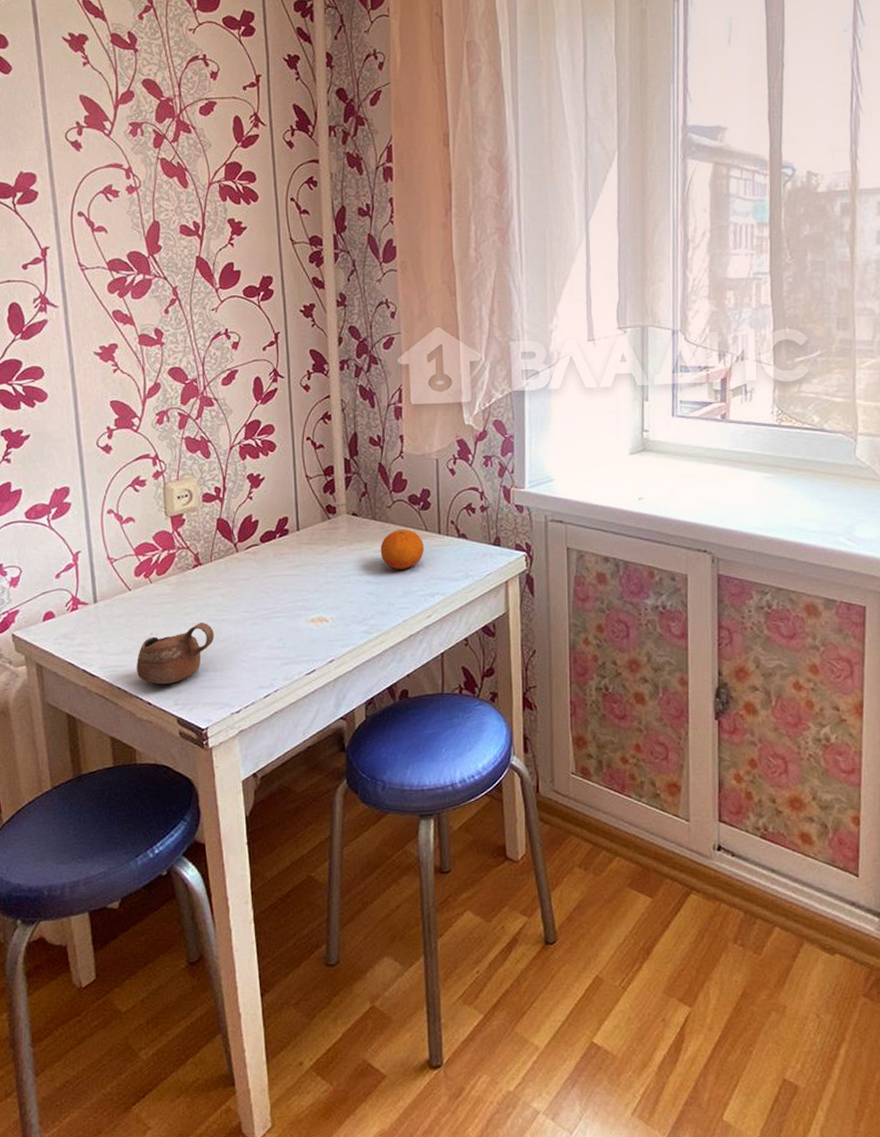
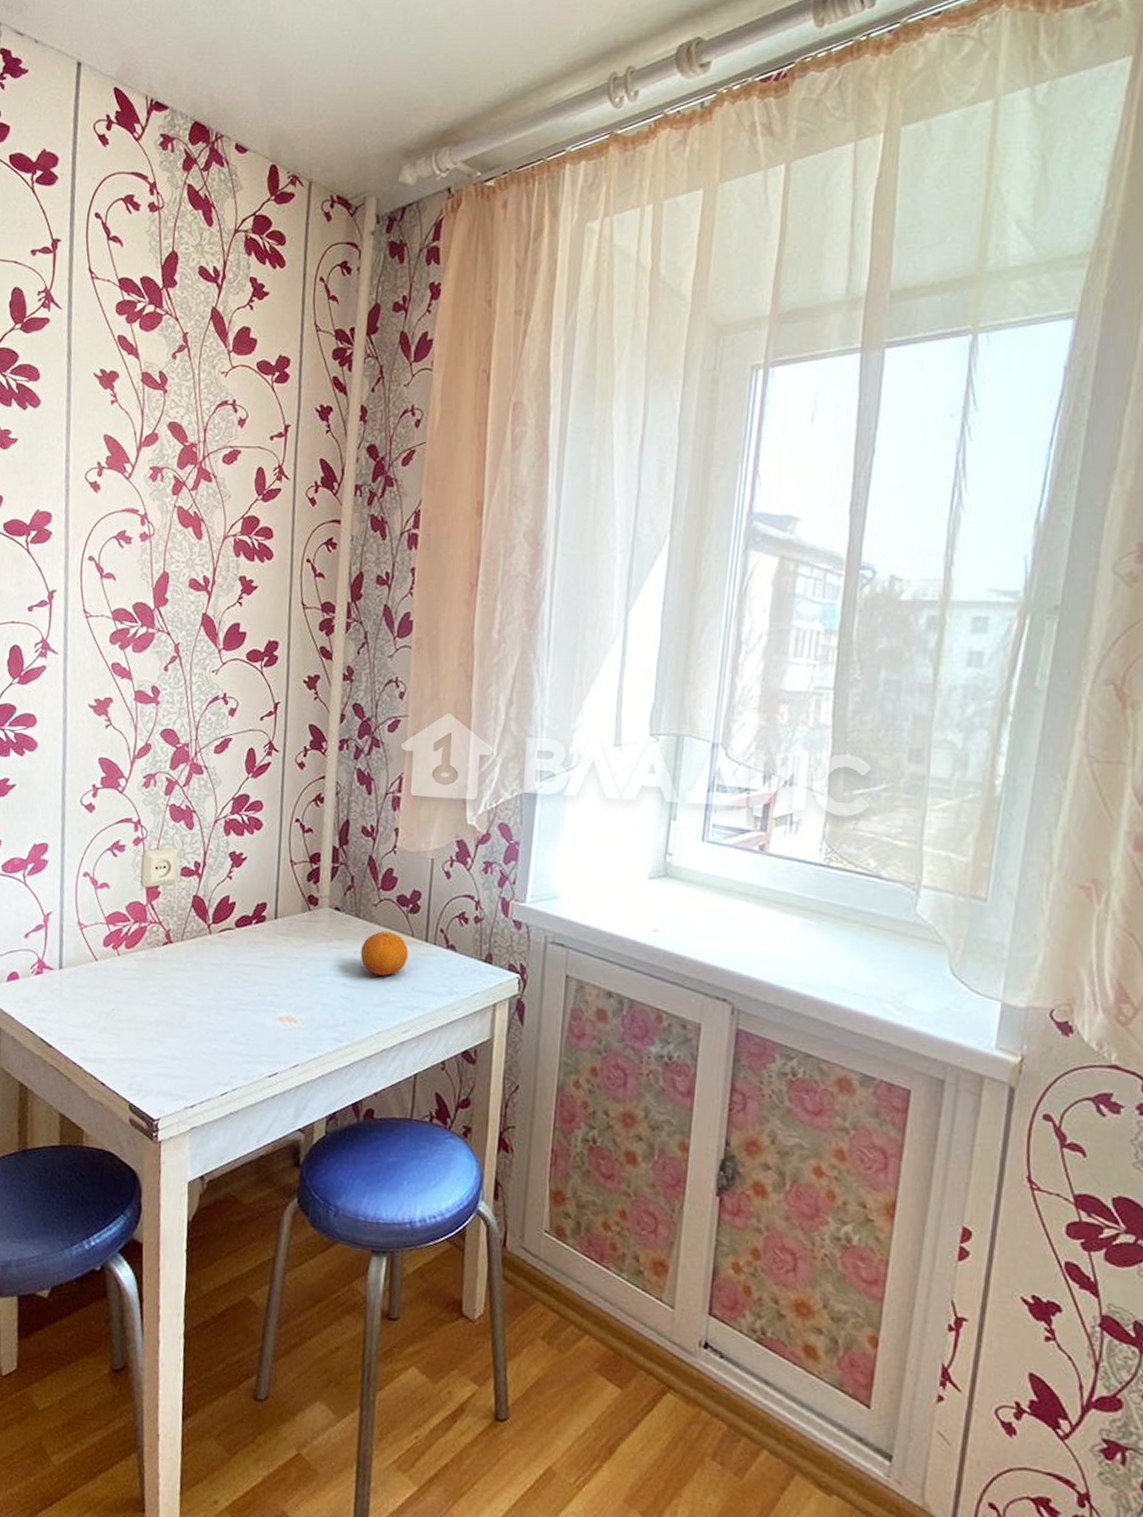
cup: present [137,623,214,684] -> none [94,1005,177,1066]

